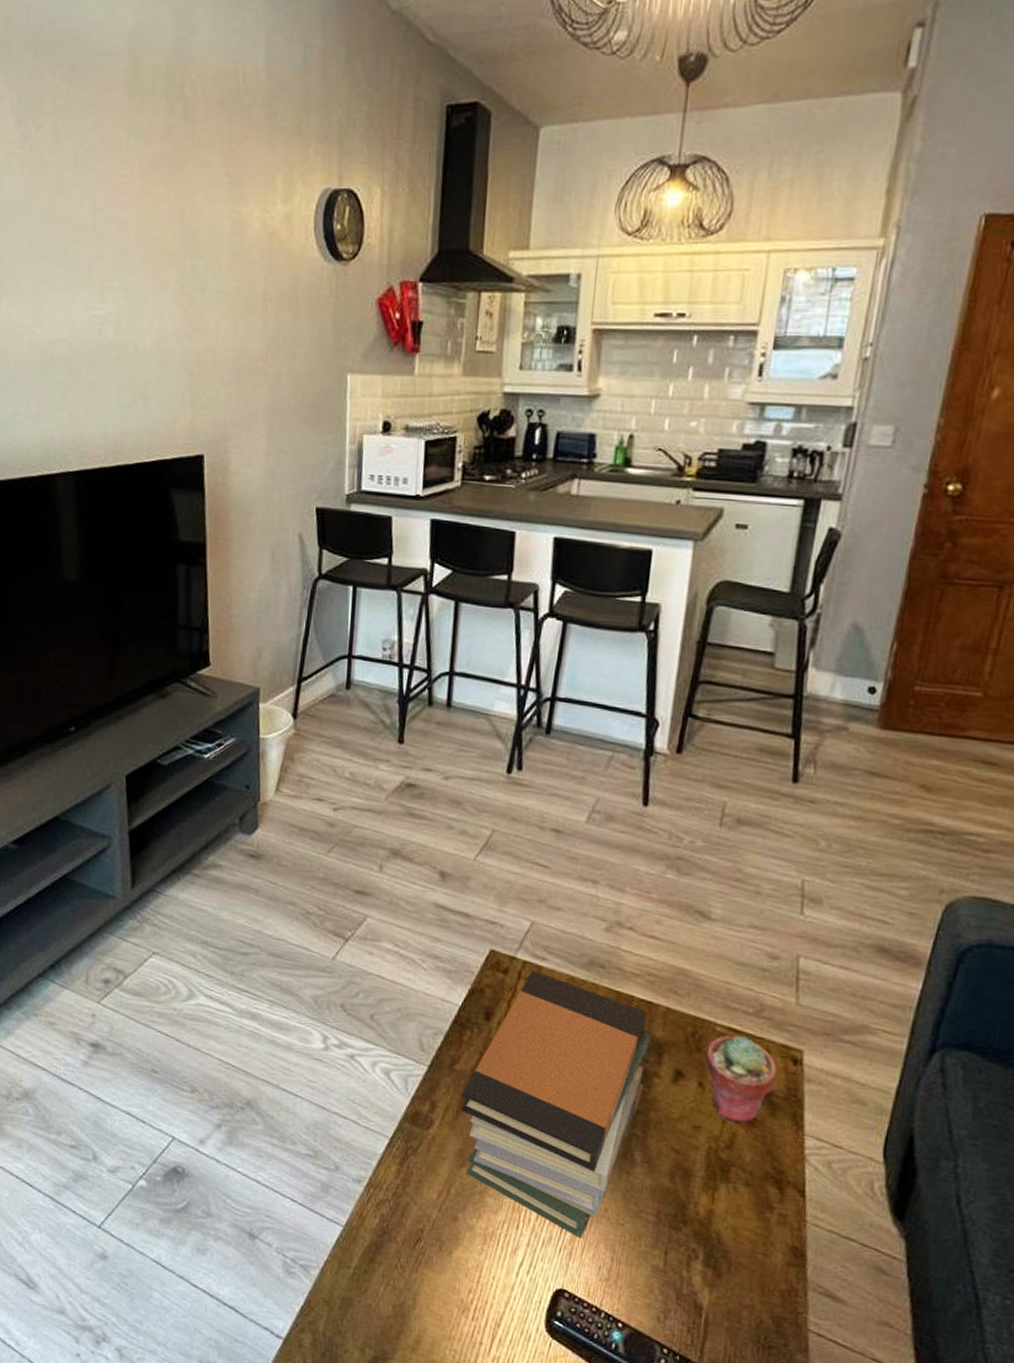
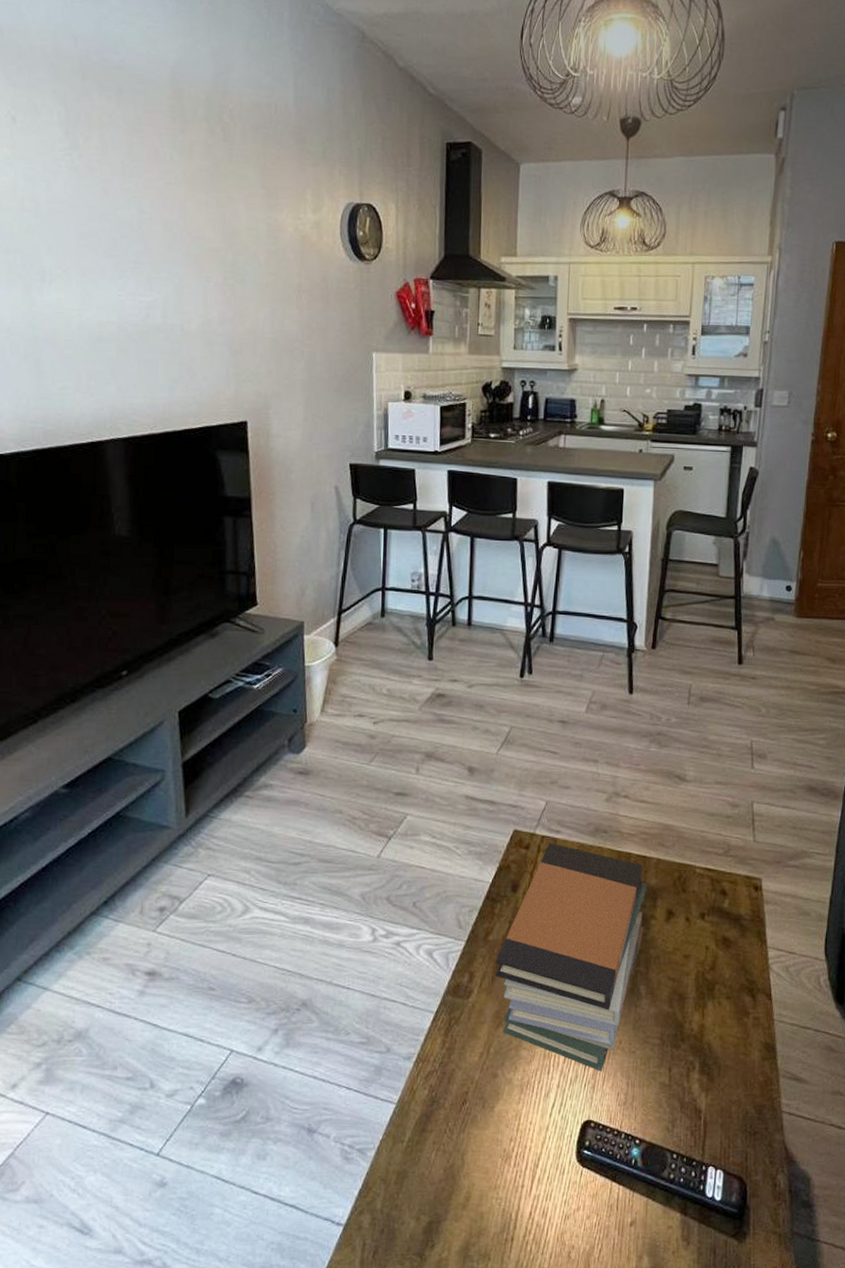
potted succulent: present [705,1035,777,1124] -> none [689,873,744,947]

